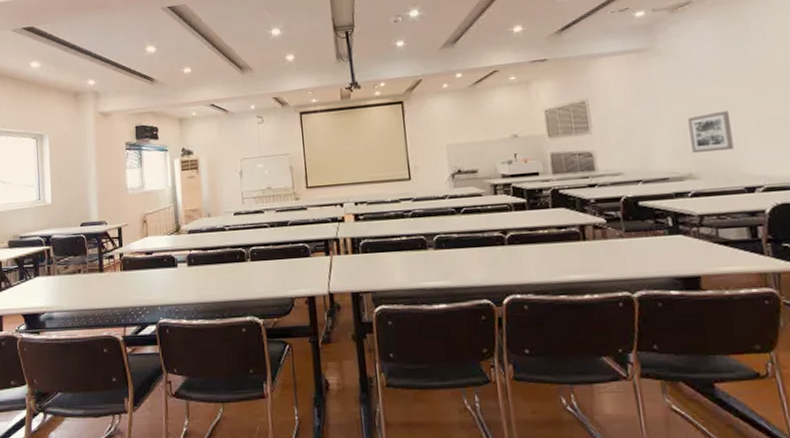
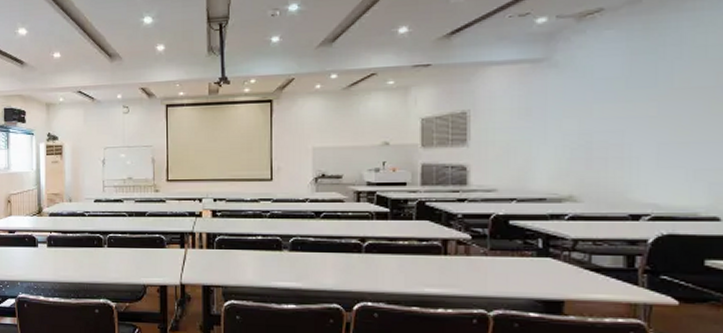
wall art: present [688,110,734,154] -> none [577,131,625,175]

